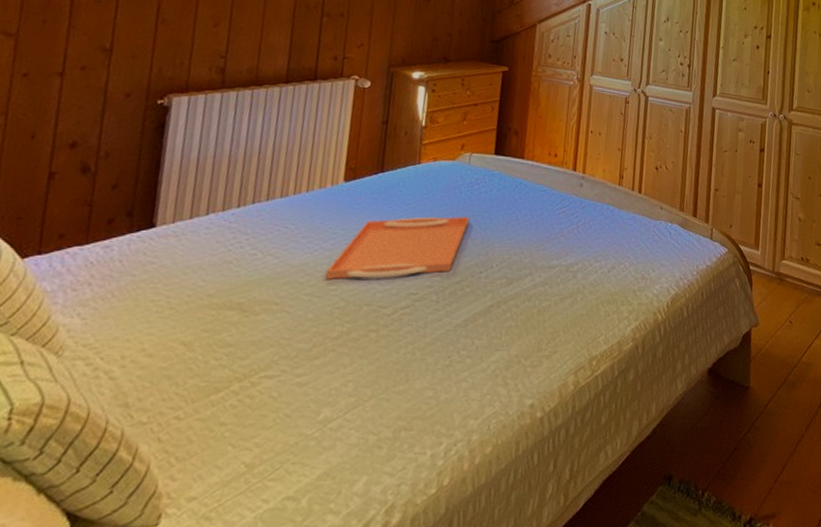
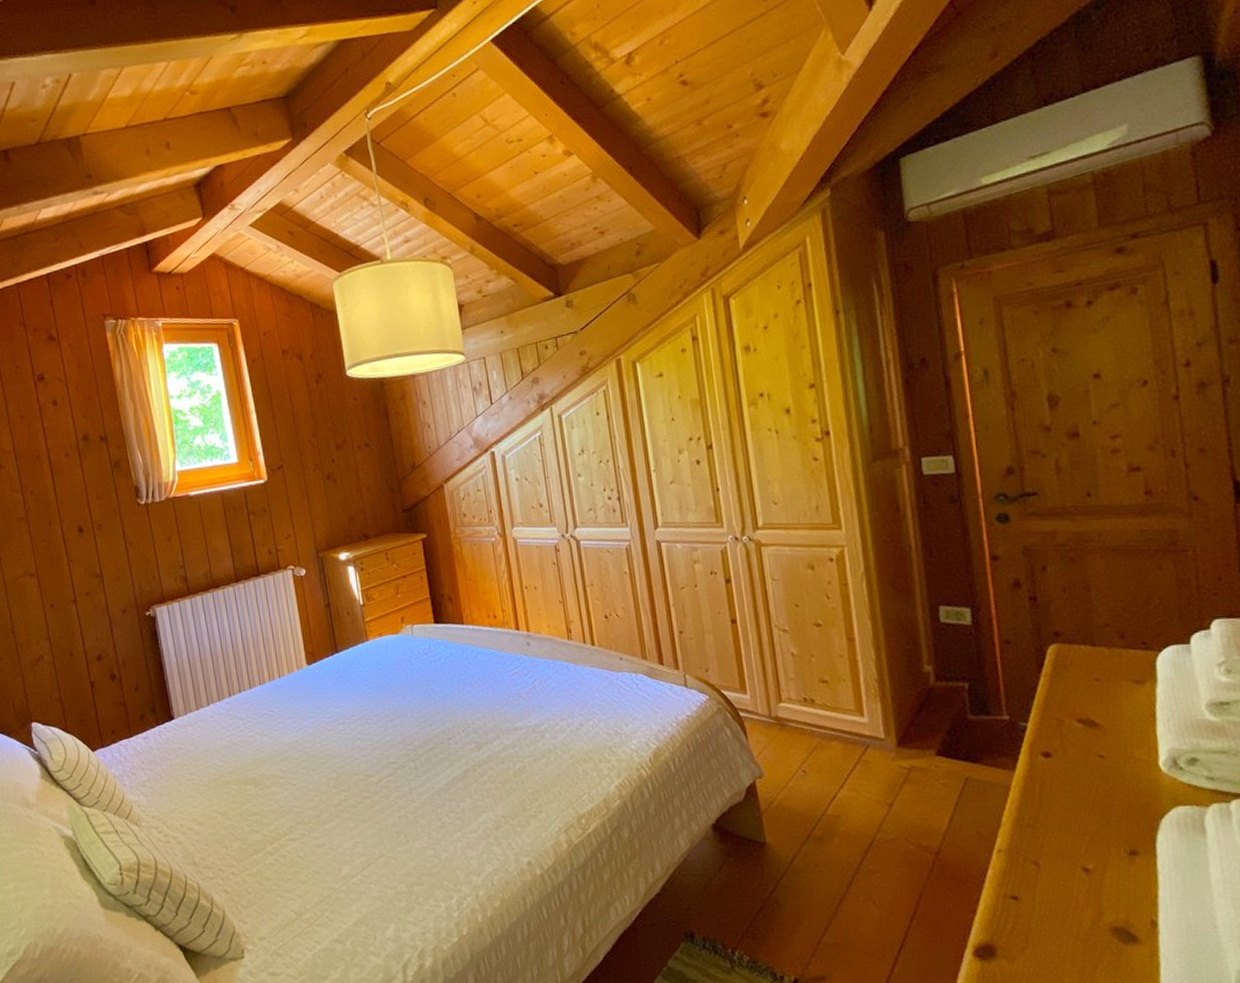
serving tray: present [325,217,470,279] -> none [313,687,427,754]

